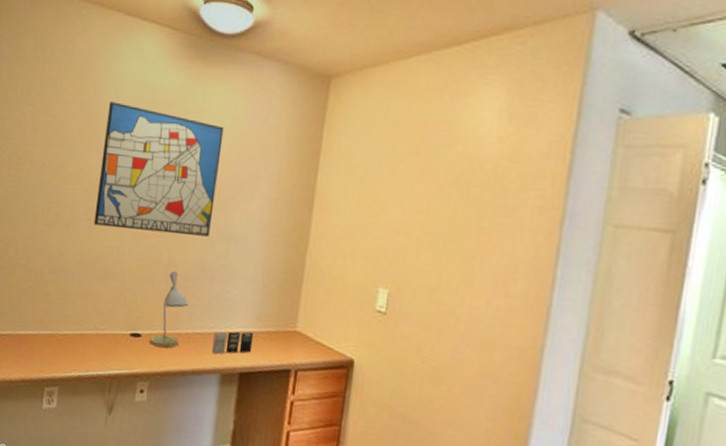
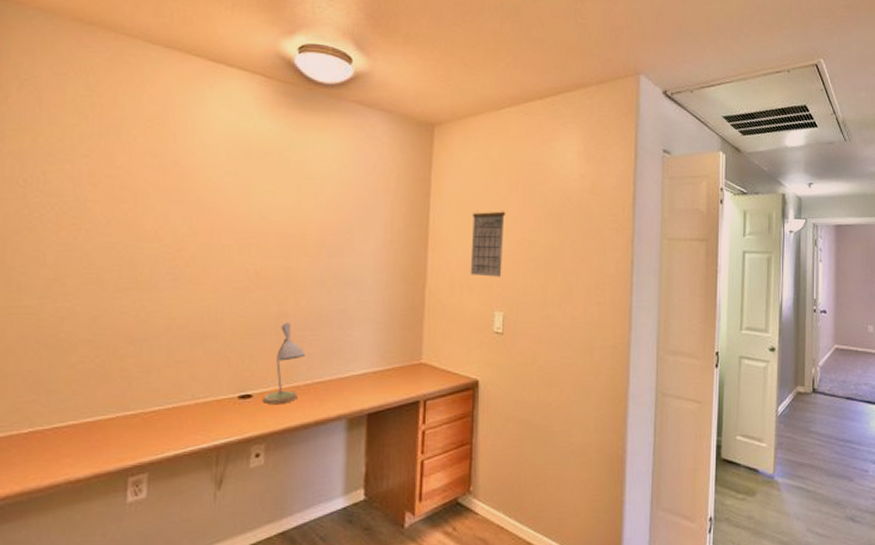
wall art: present [93,101,224,237] -> none [182,151,331,285]
book: present [212,331,254,355] -> none [336,371,379,401]
calendar: none [355,173,403,250] -> present [470,210,506,277]

